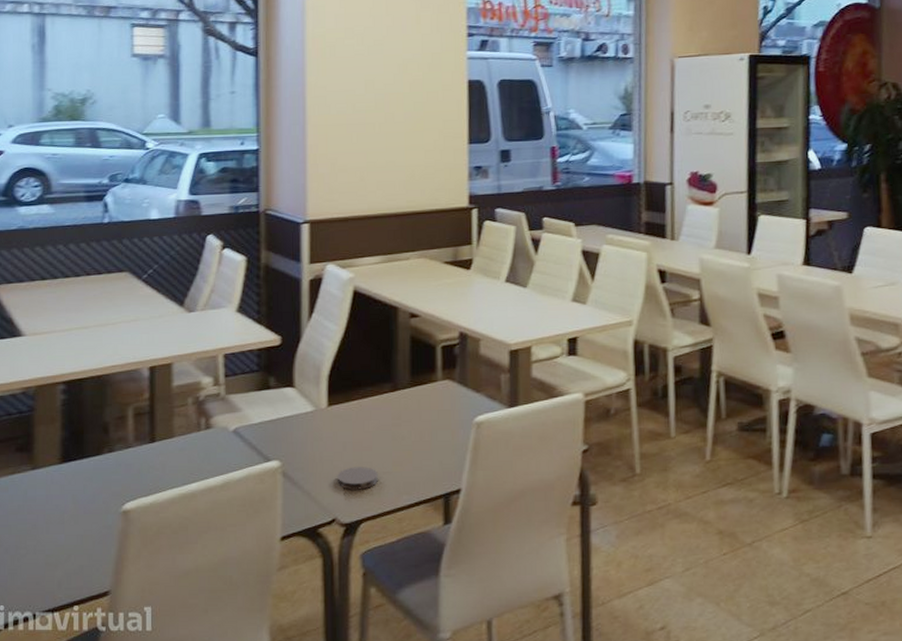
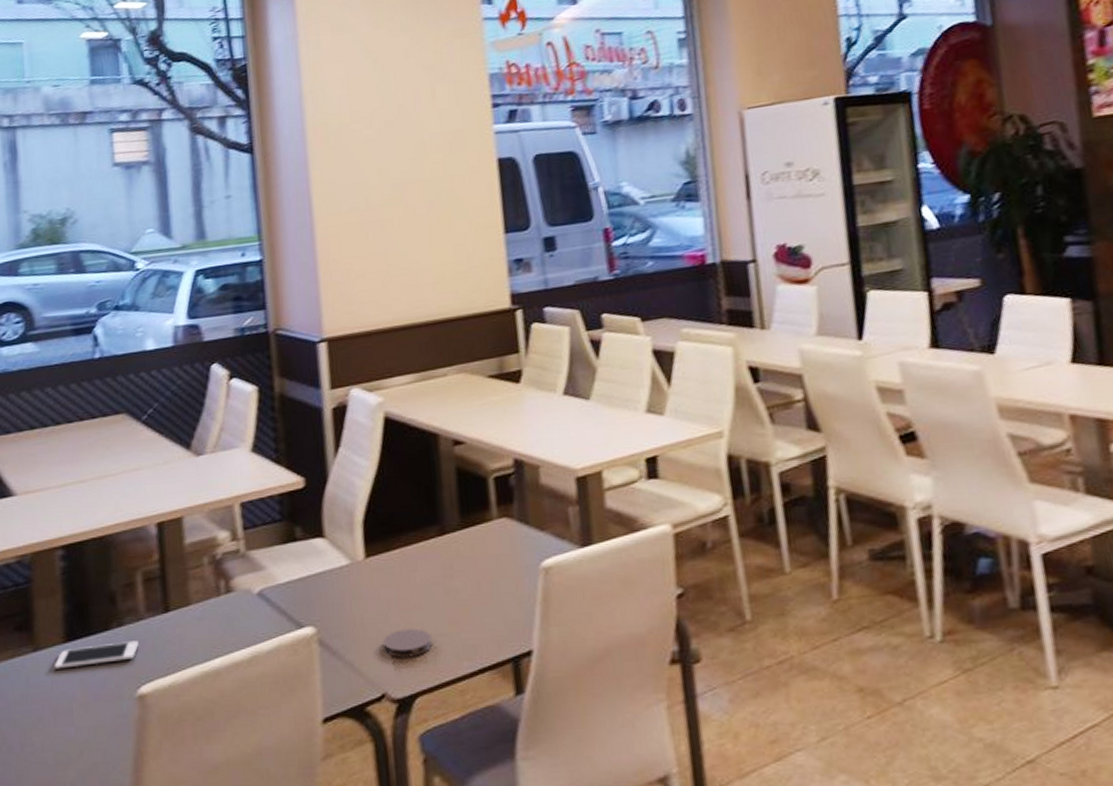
cell phone: none [49,465,126,486] -> present [54,641,139,669]

